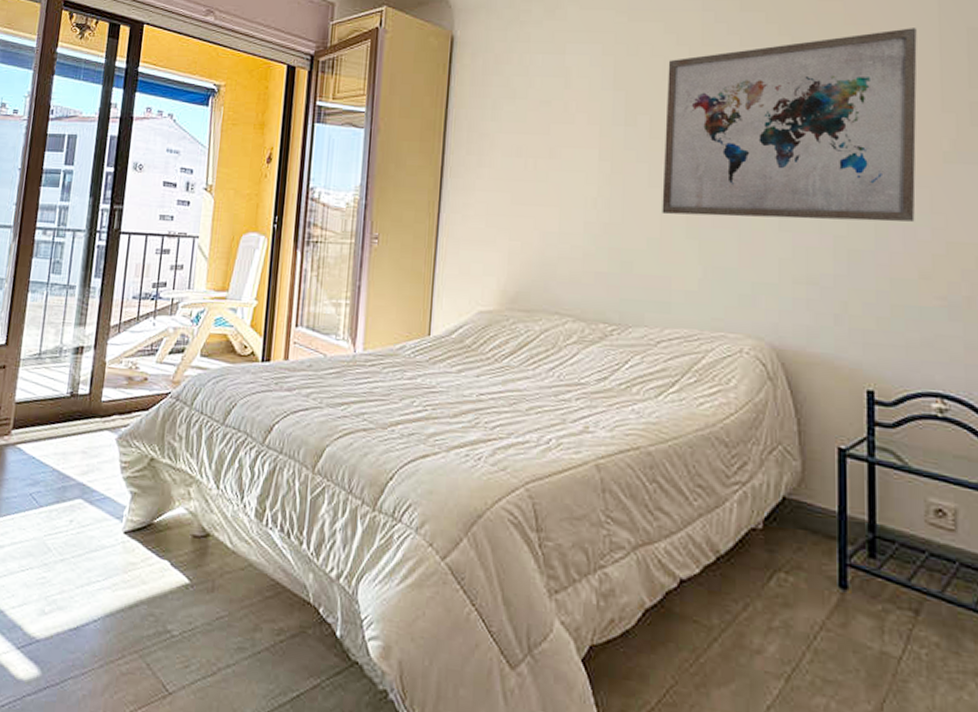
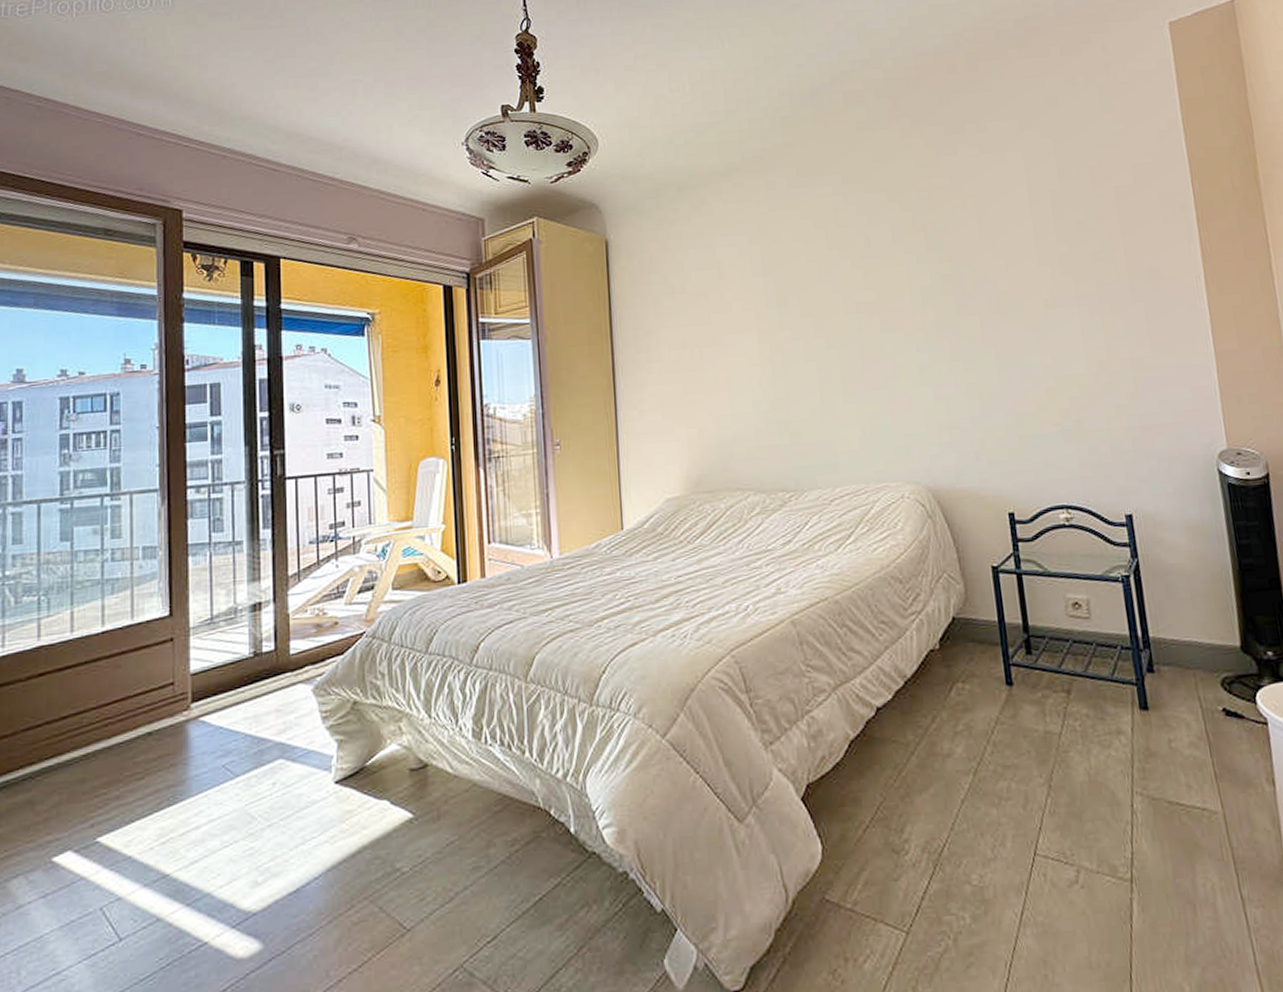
wall art: present [662,28,917,222] -> none [808,195,1029,384]

